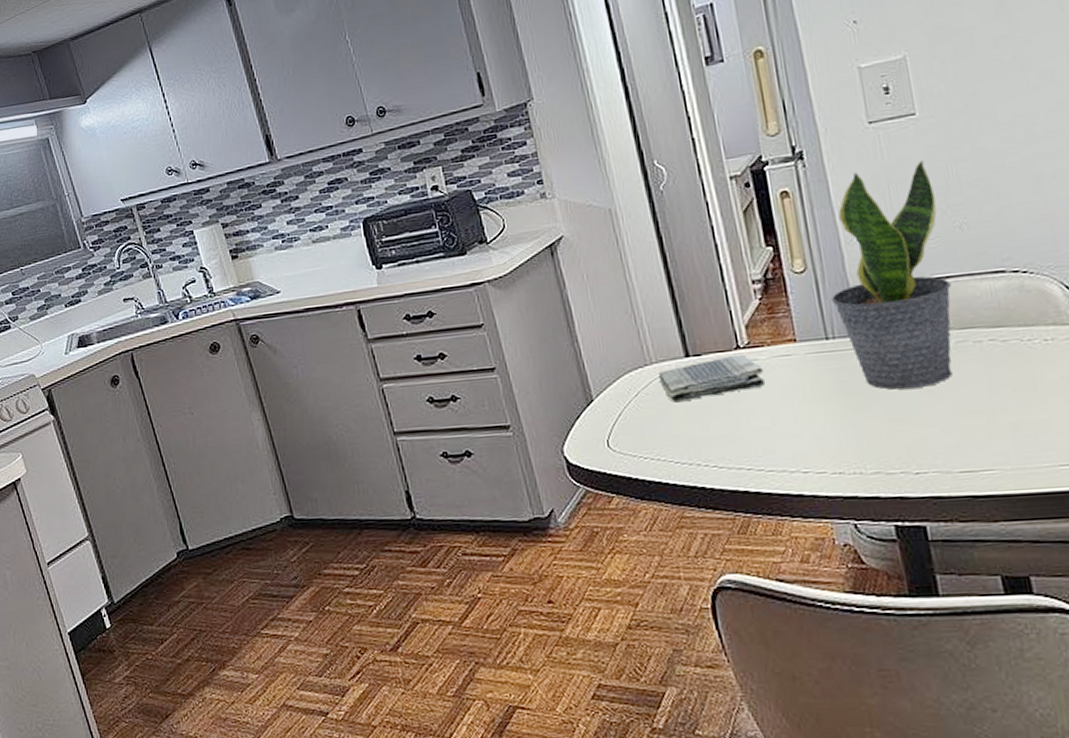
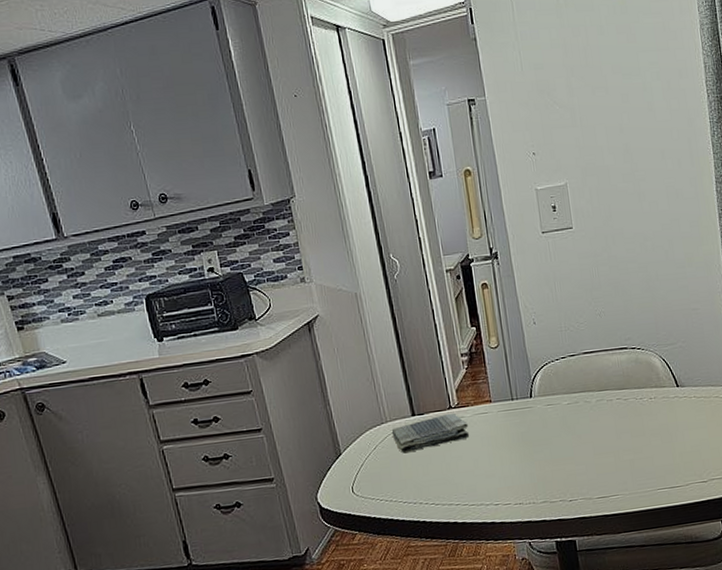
potted plant: present [830,160,953,390] -> none [515,263,594,438]

